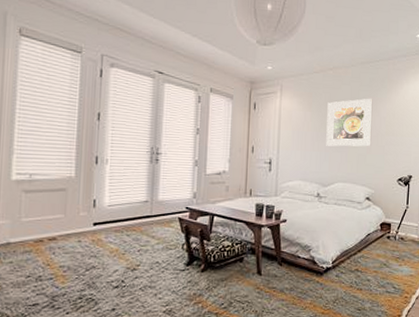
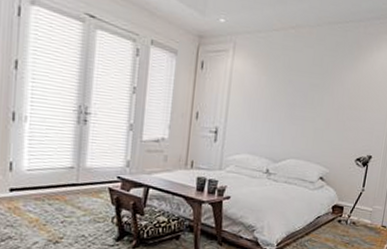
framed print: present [326,98,372,147] -> none [280,65,337,121]

